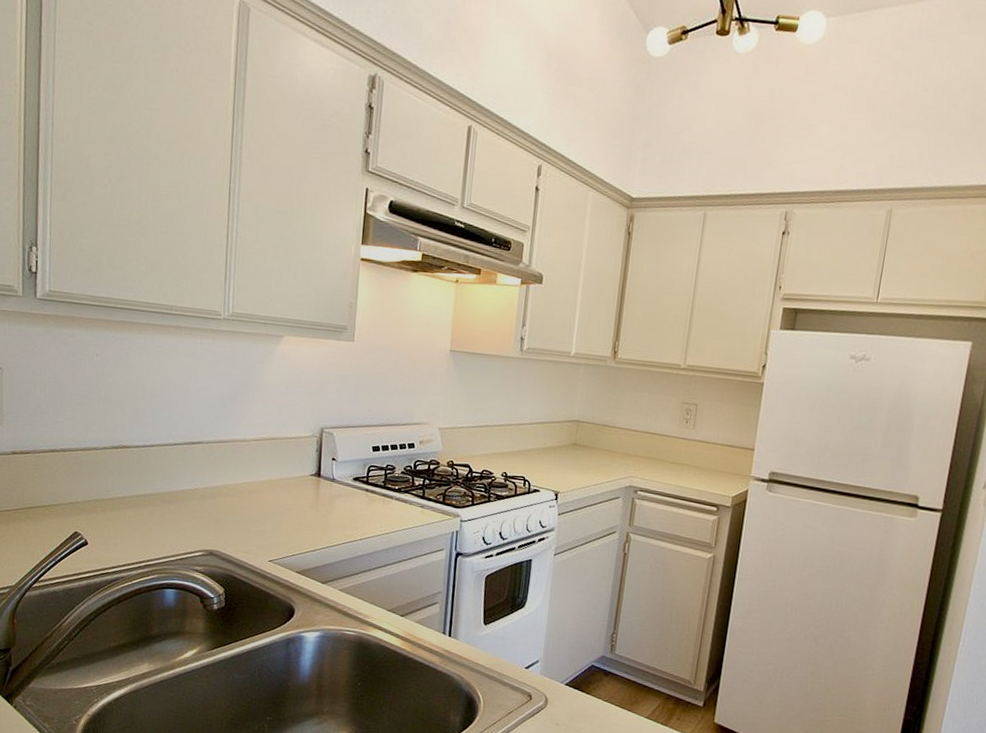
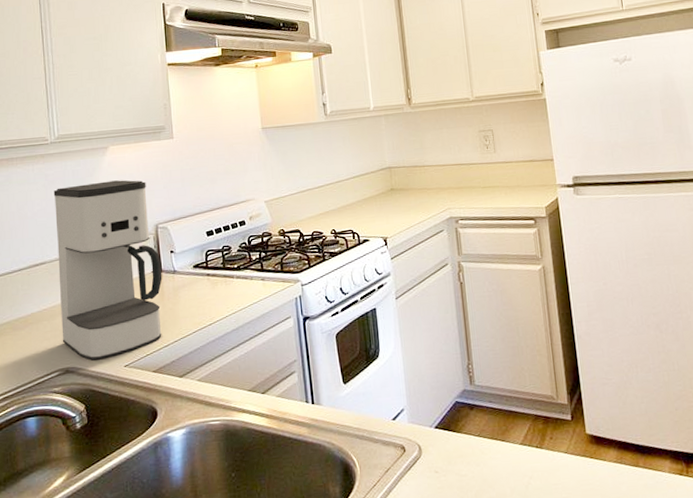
coffee maker: none [210,368,322,550] -> present [53,180,162,361]

